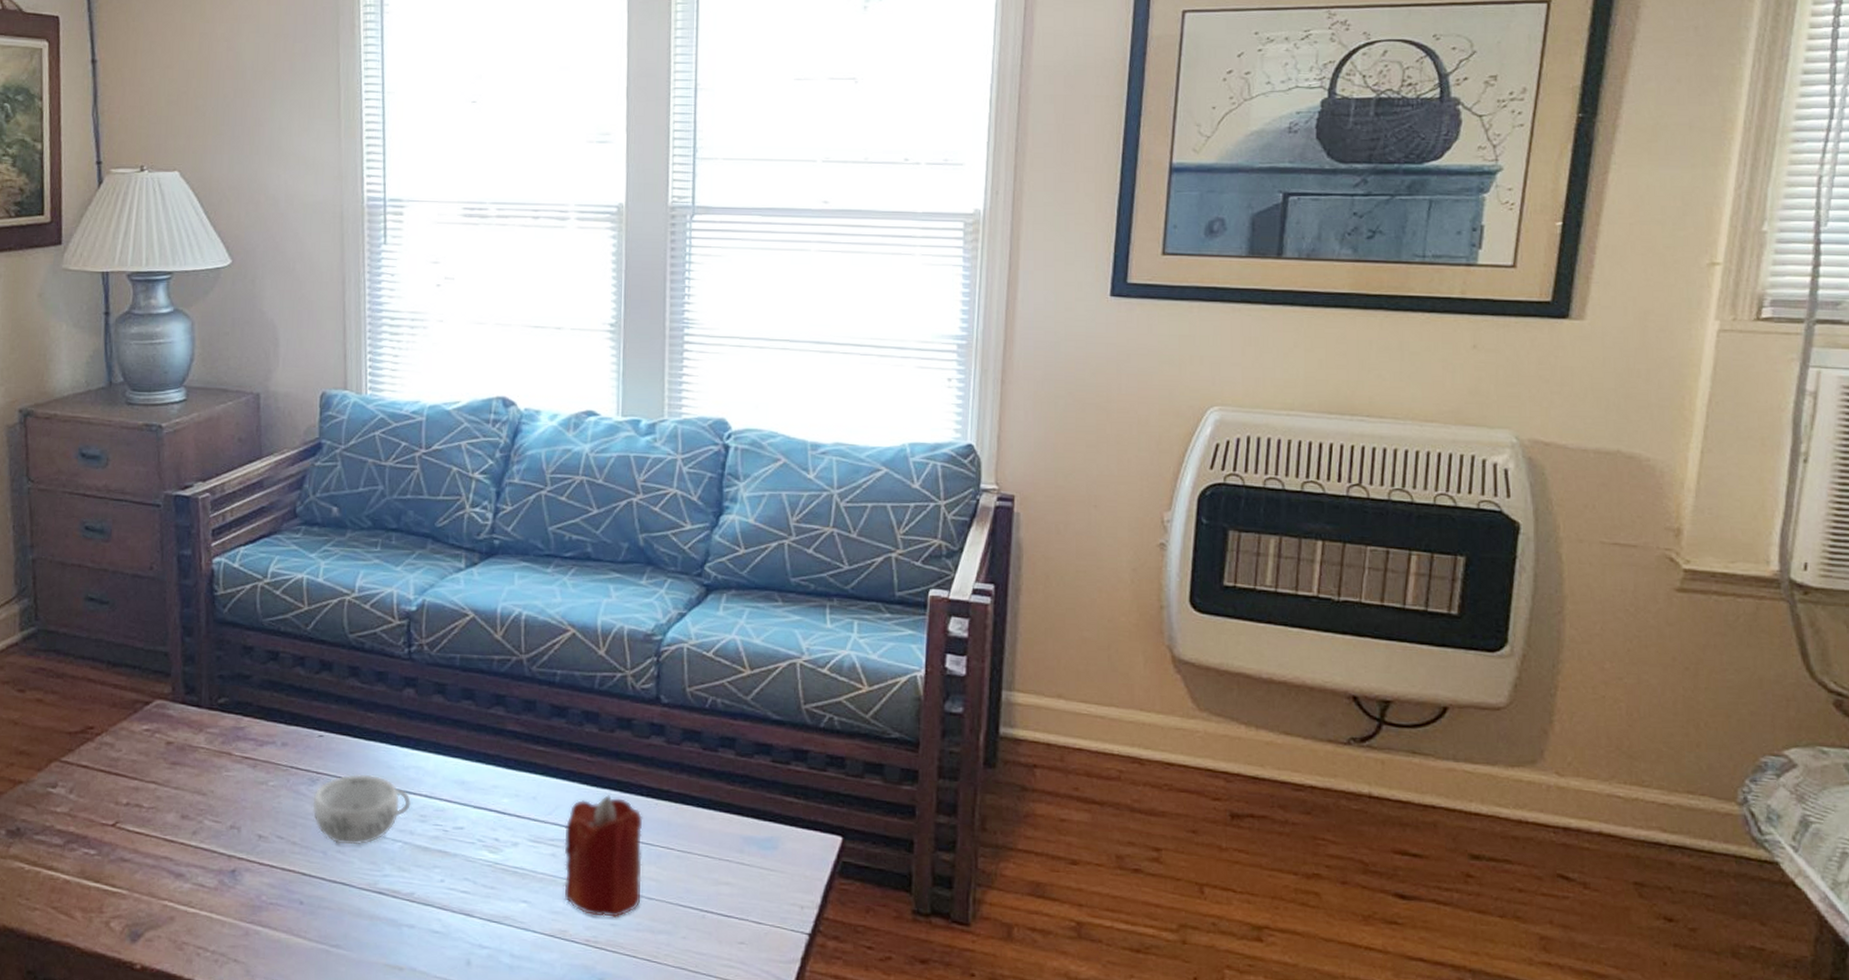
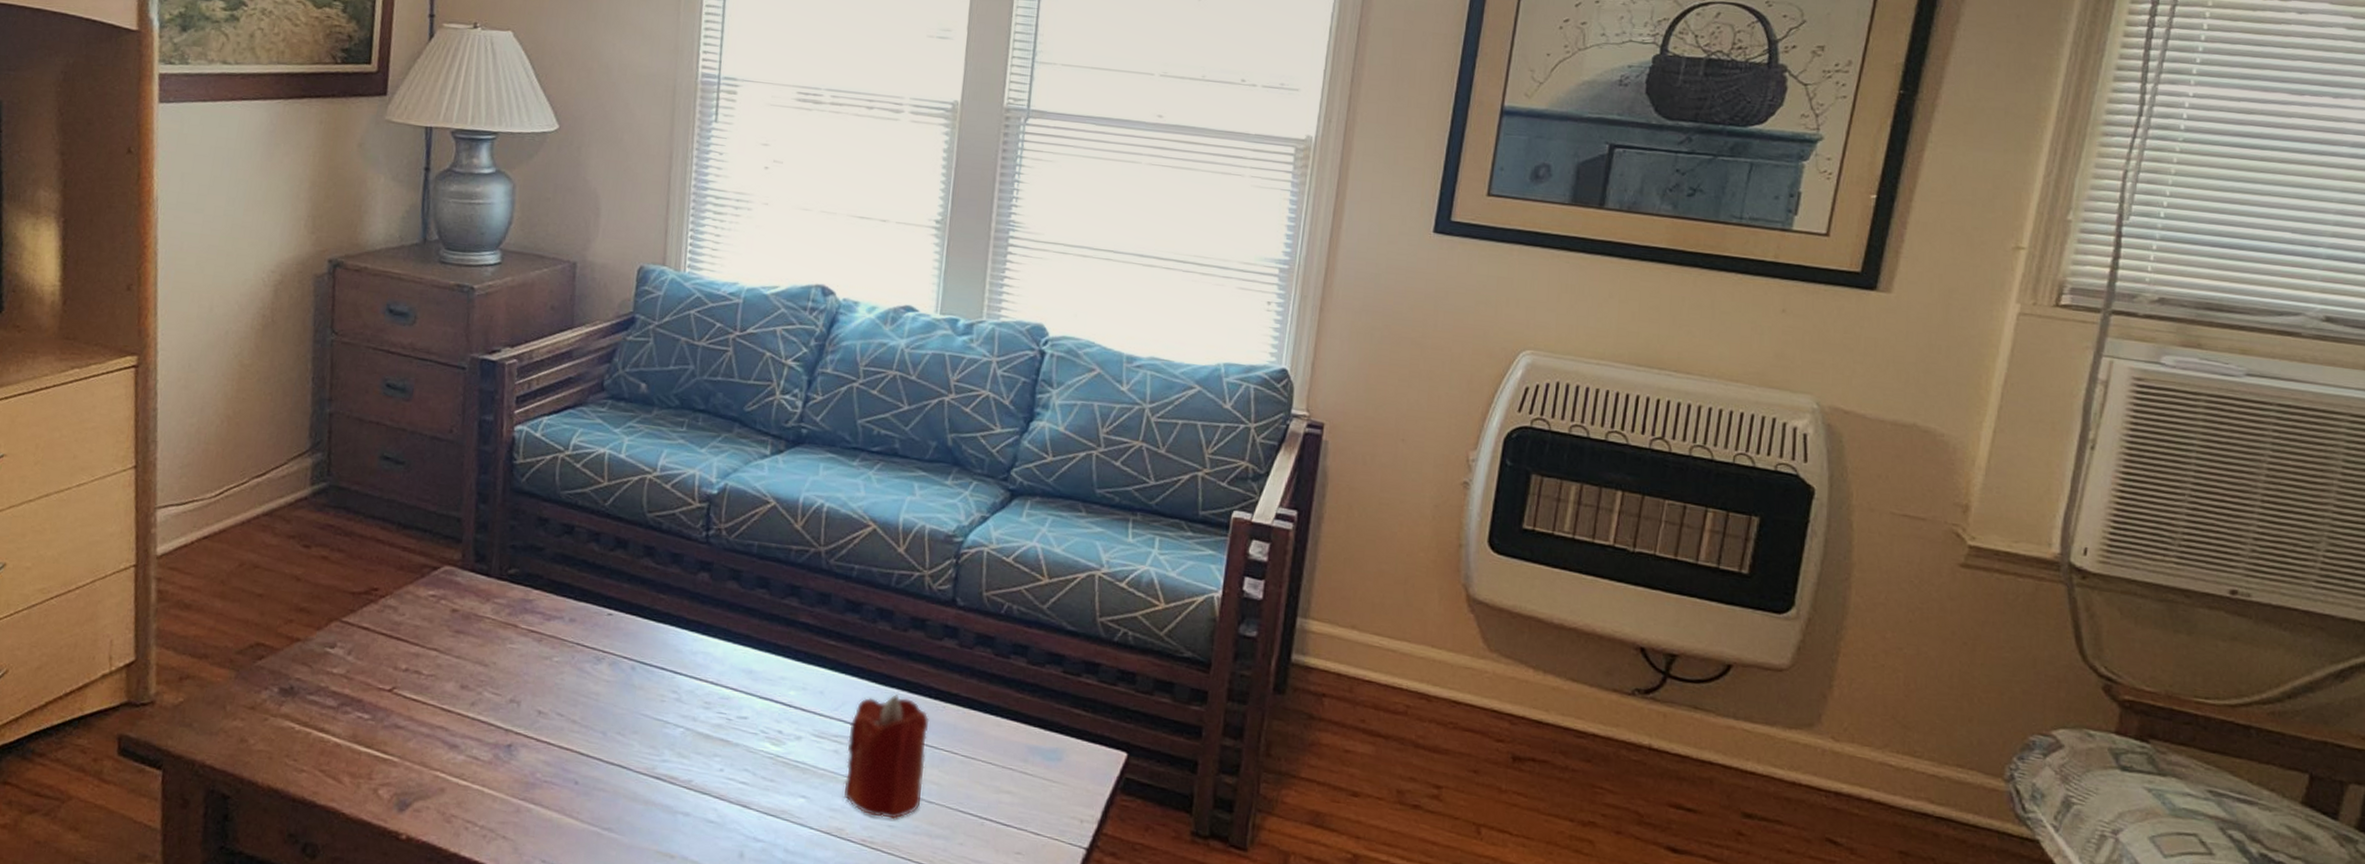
decorative bowl: present [312,774,411,845] -> none [595,655,697,728]

